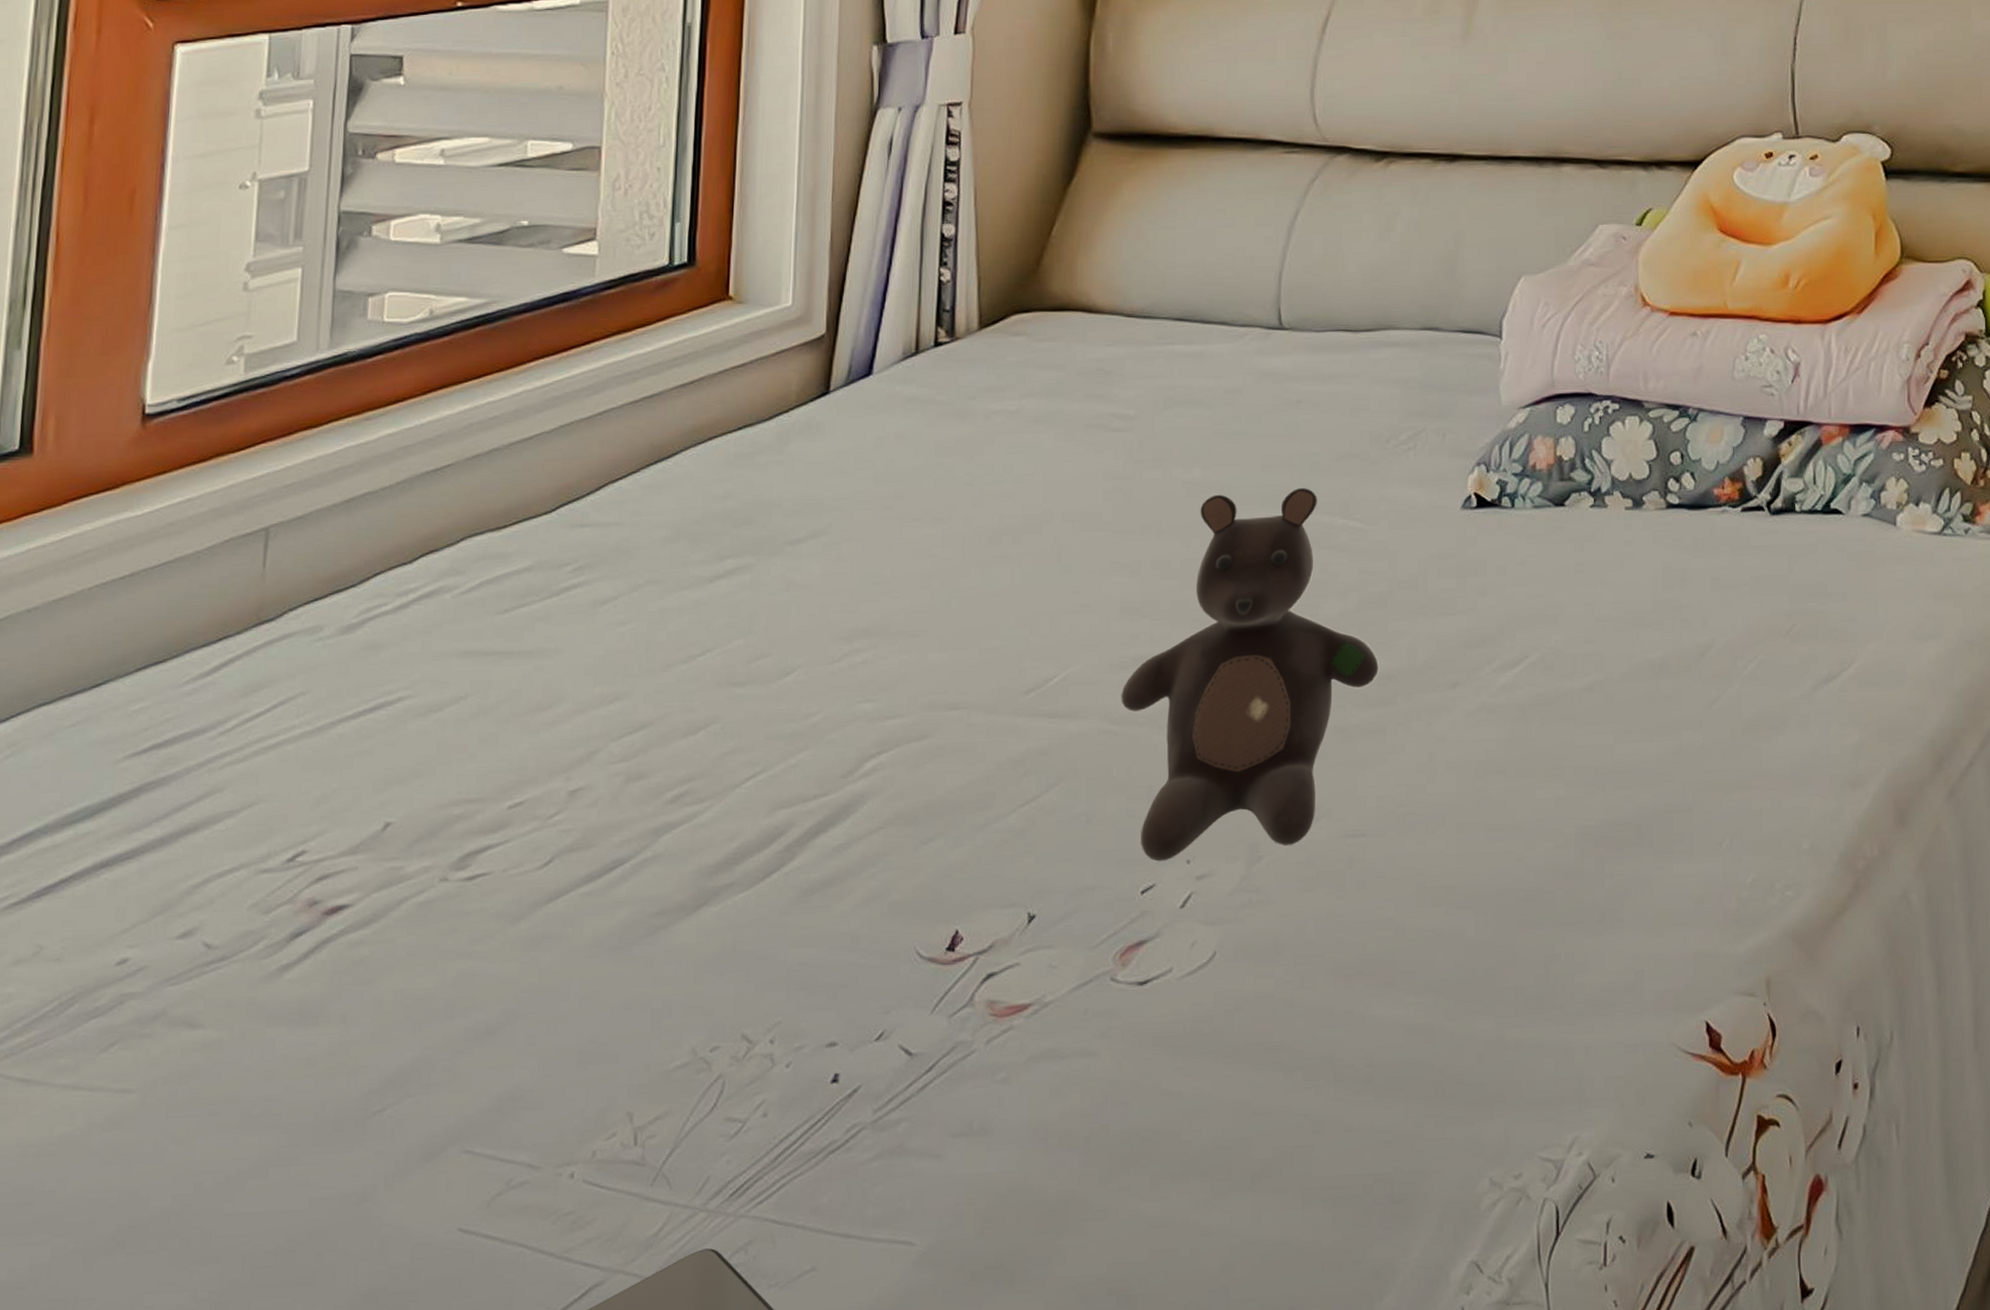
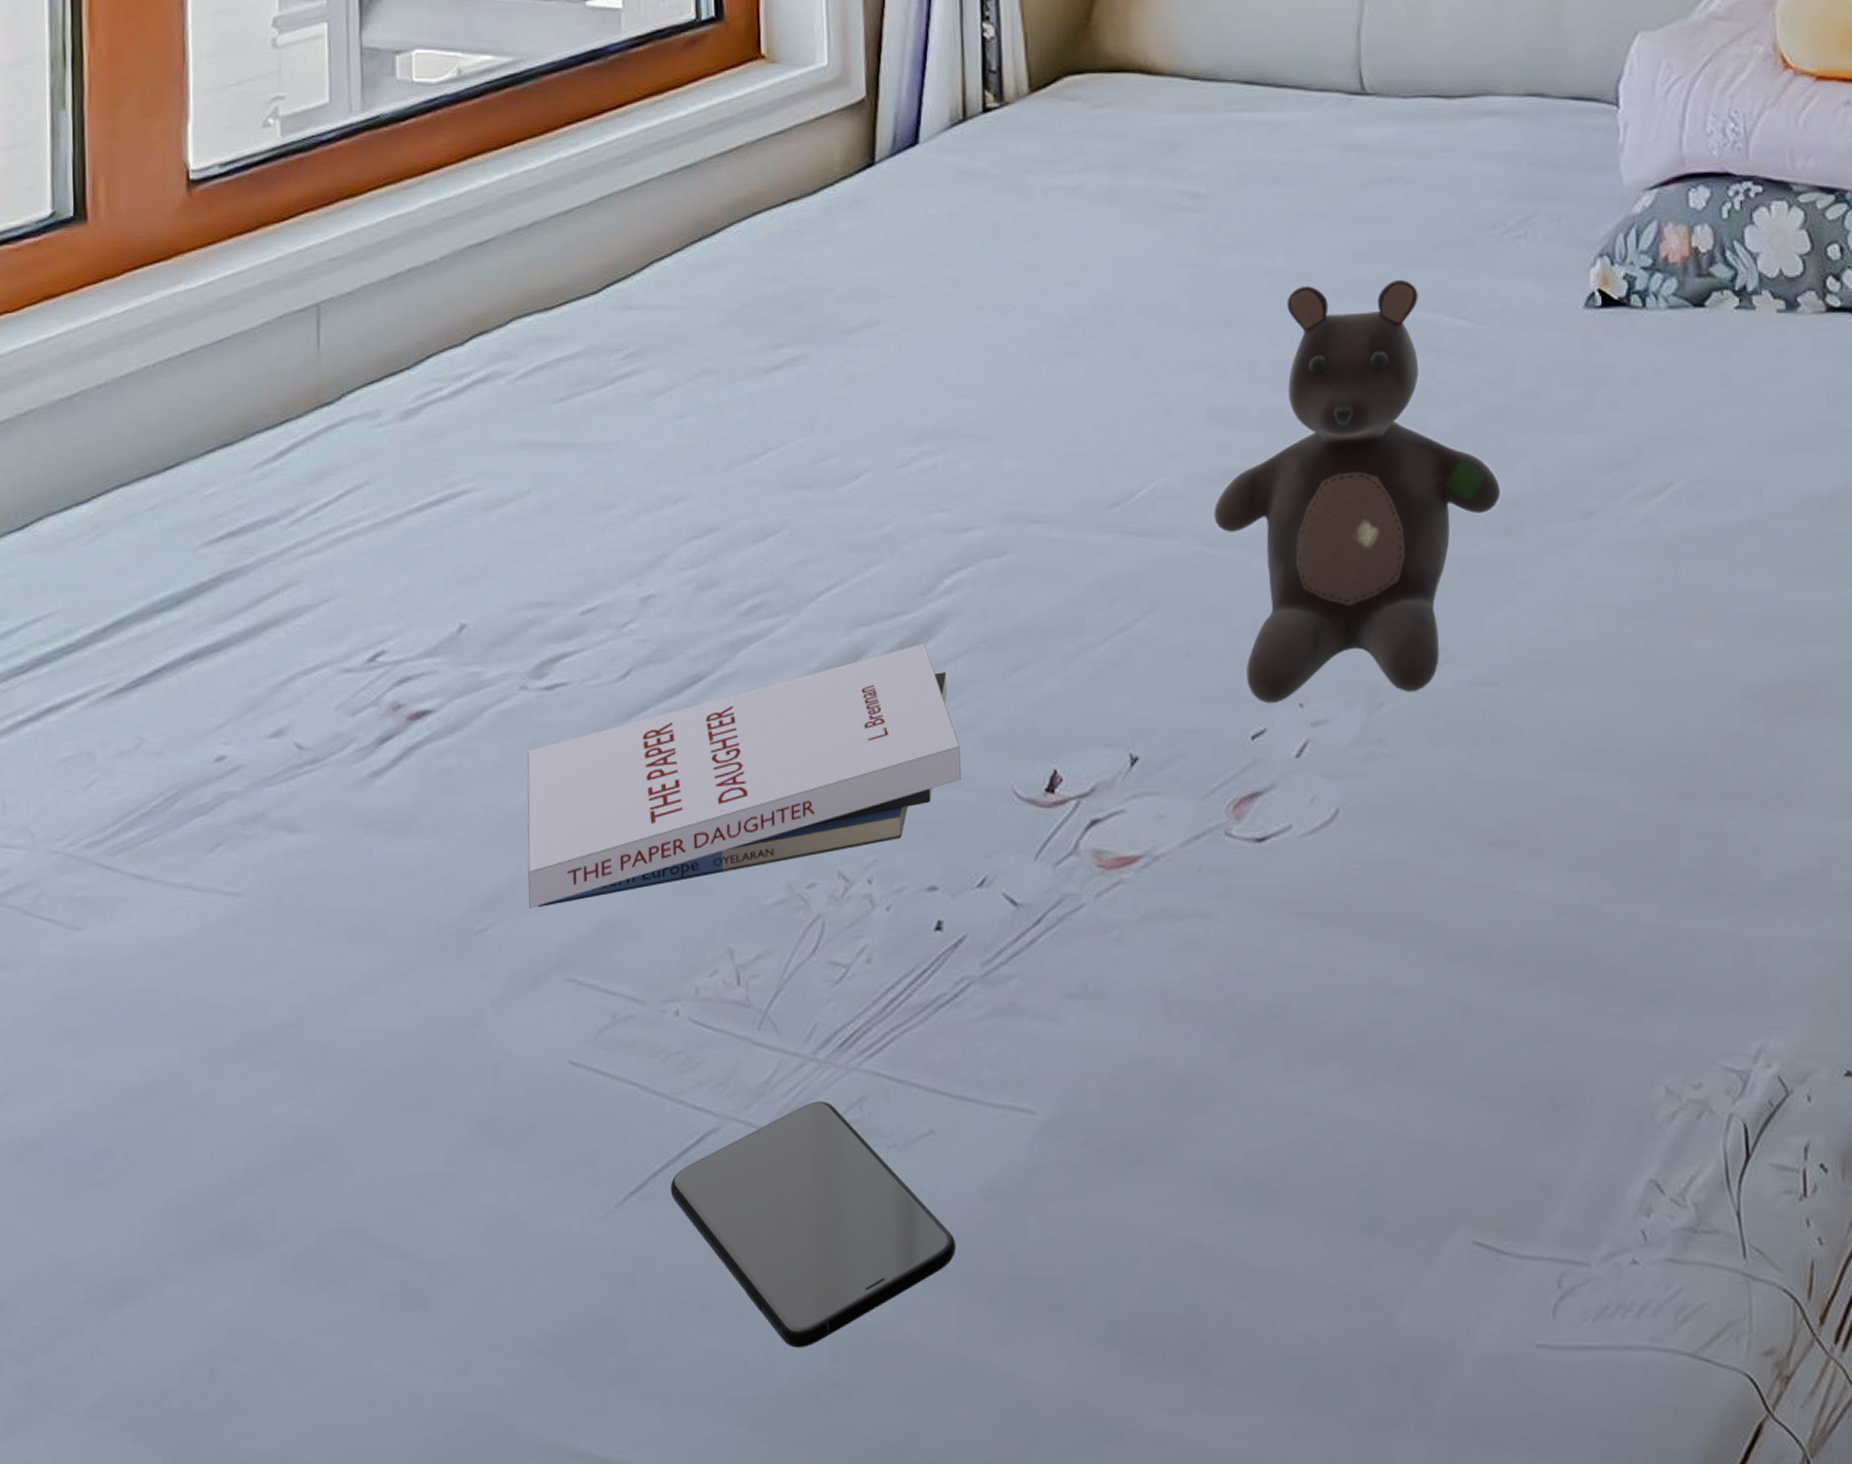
books: none [431,821,869,1086] -> present [527,643,961,908]

